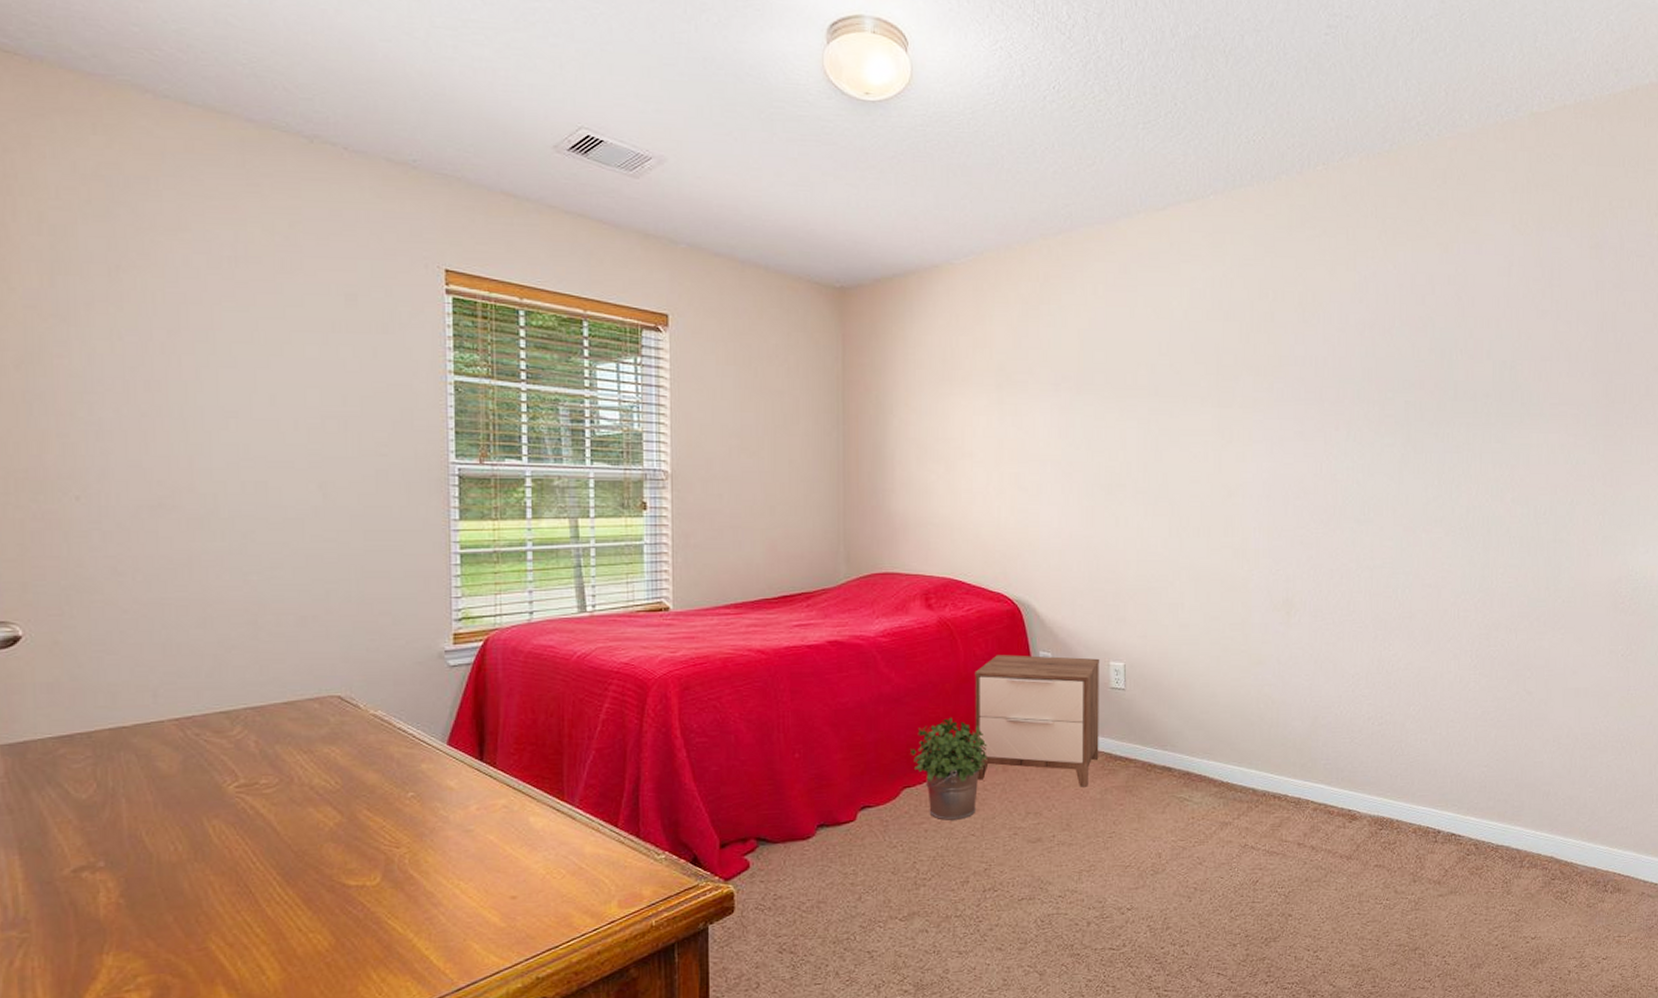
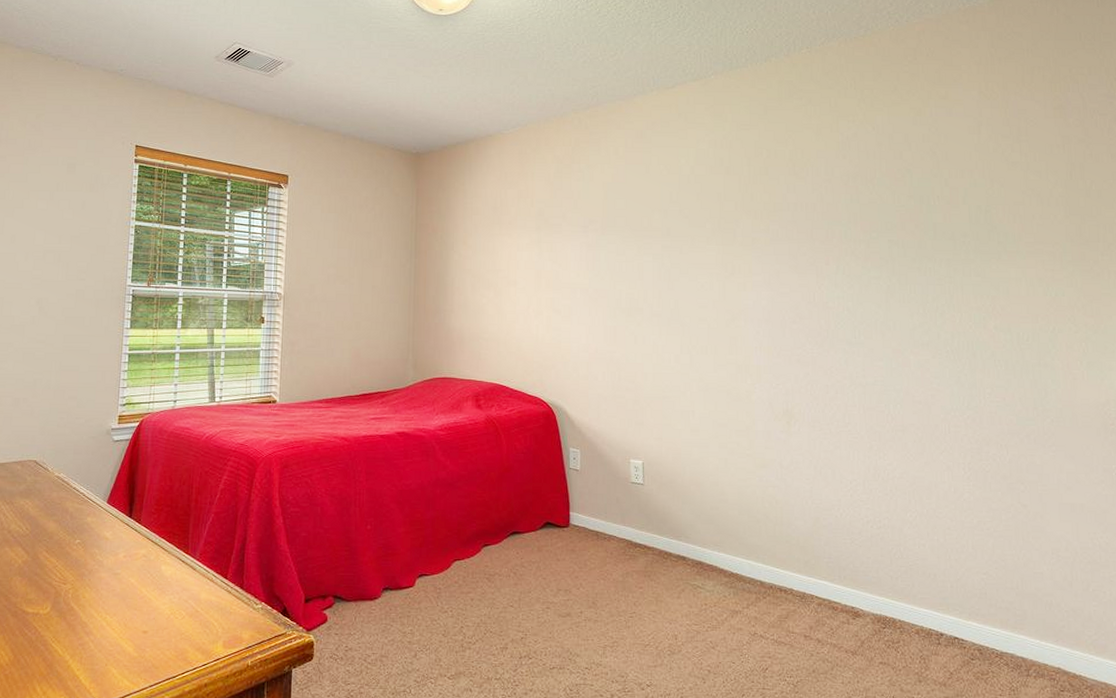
potted plant: present [910,717,987,820] -> none [461,501,525,592]
nightstand: present [975,655,1100,787] -> none [515,449,622,570]

